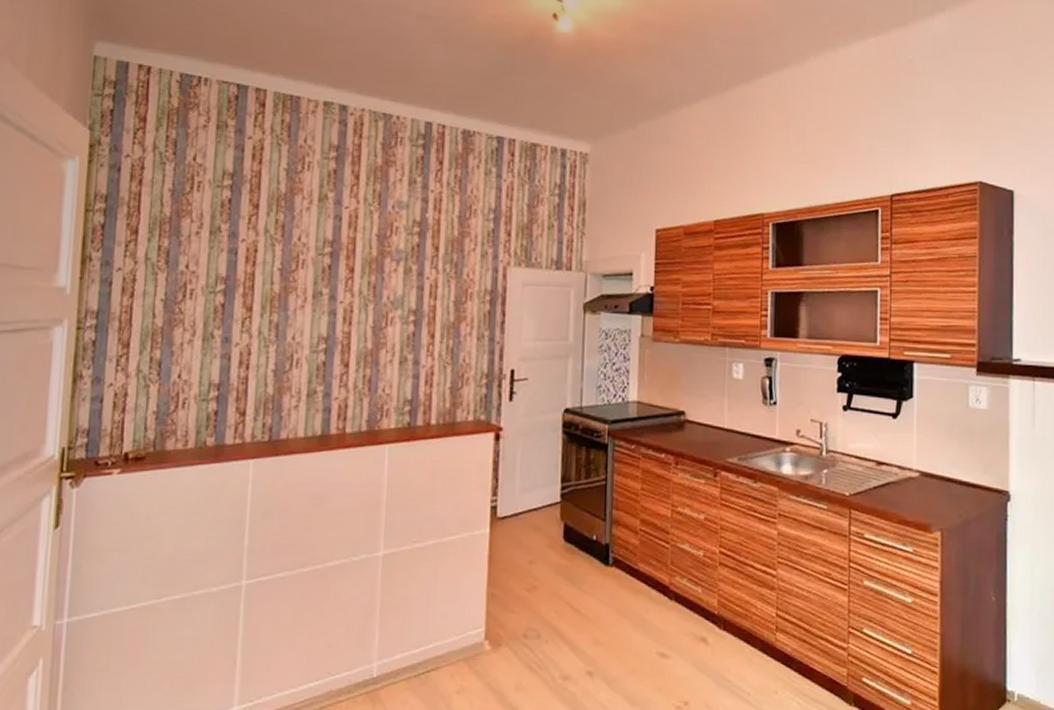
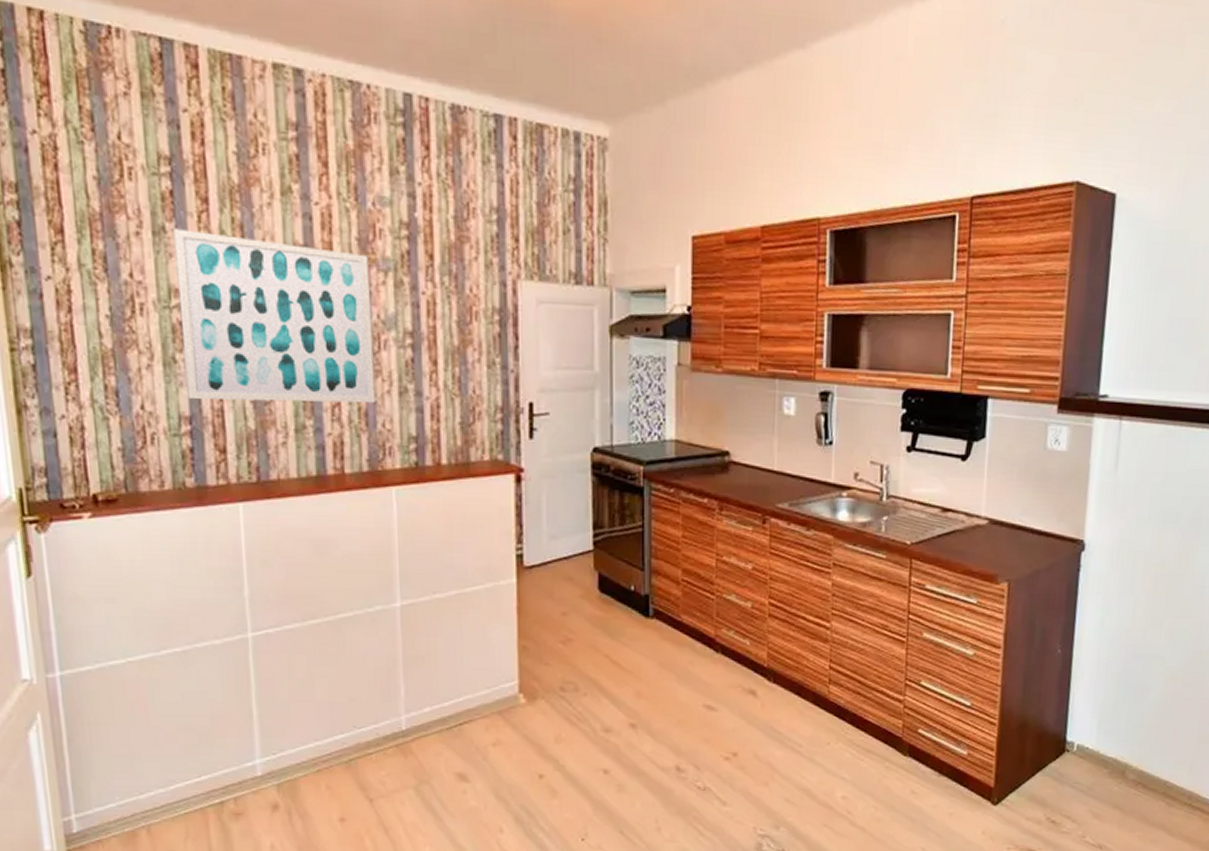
wall art: none [219,229,384,372] -> present [173,228,376,404]

